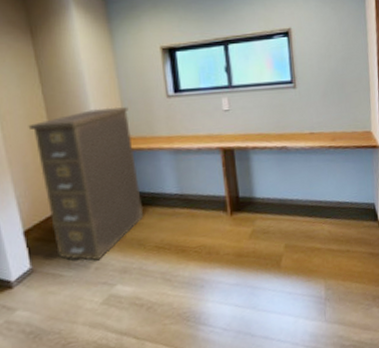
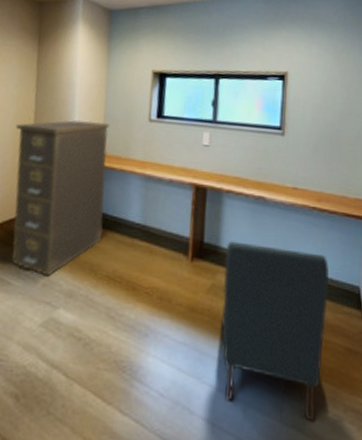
chair: none [259,184,353,319] -> present [221,241,329,422]

